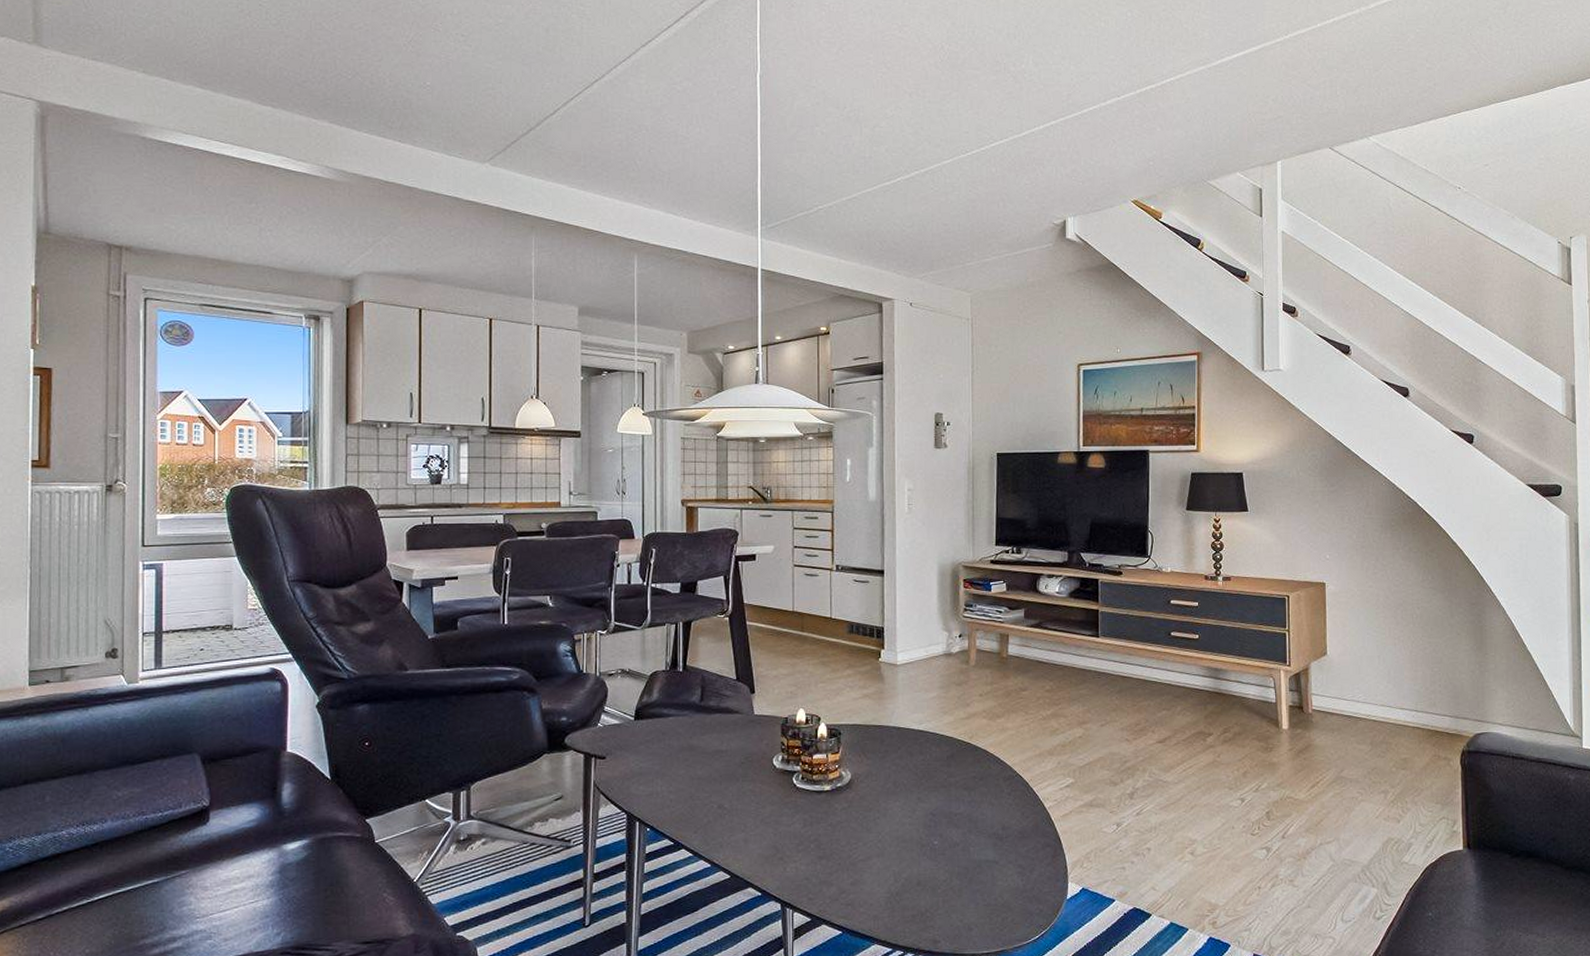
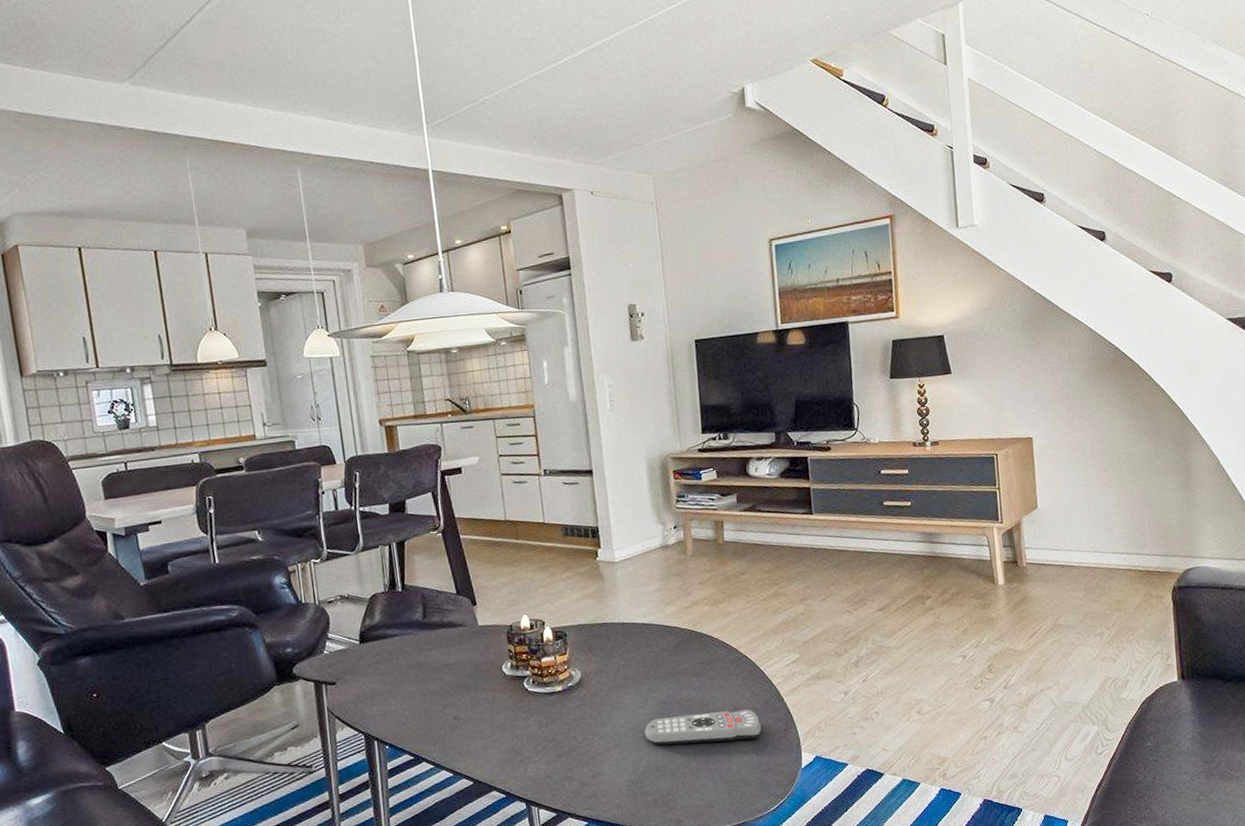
remote control: none [910,829,1029,862] -> present [645,709,762,746]

